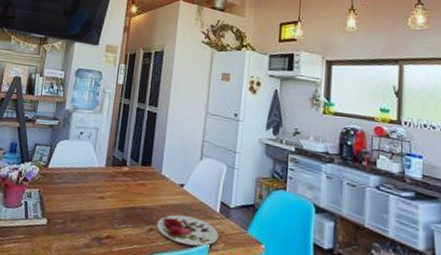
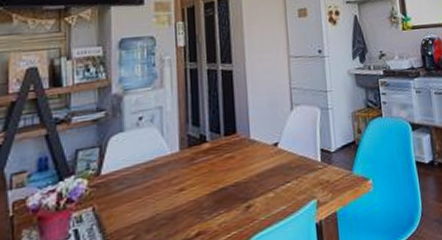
plate: present [156,214,219,247] -> none [254,175,325,211]

